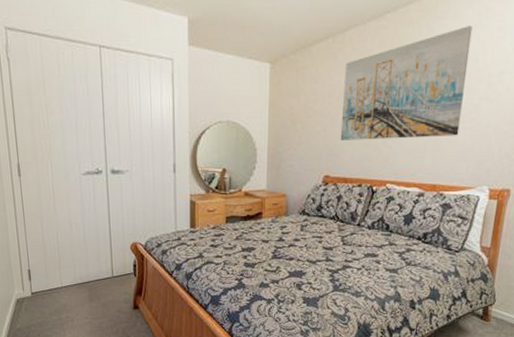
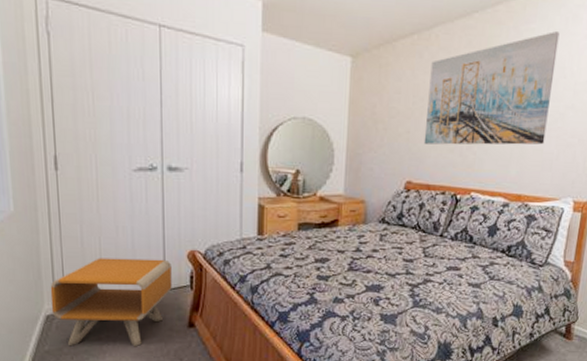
nightstand: none [19,250,118,326] -> present [50,258,172,347]

